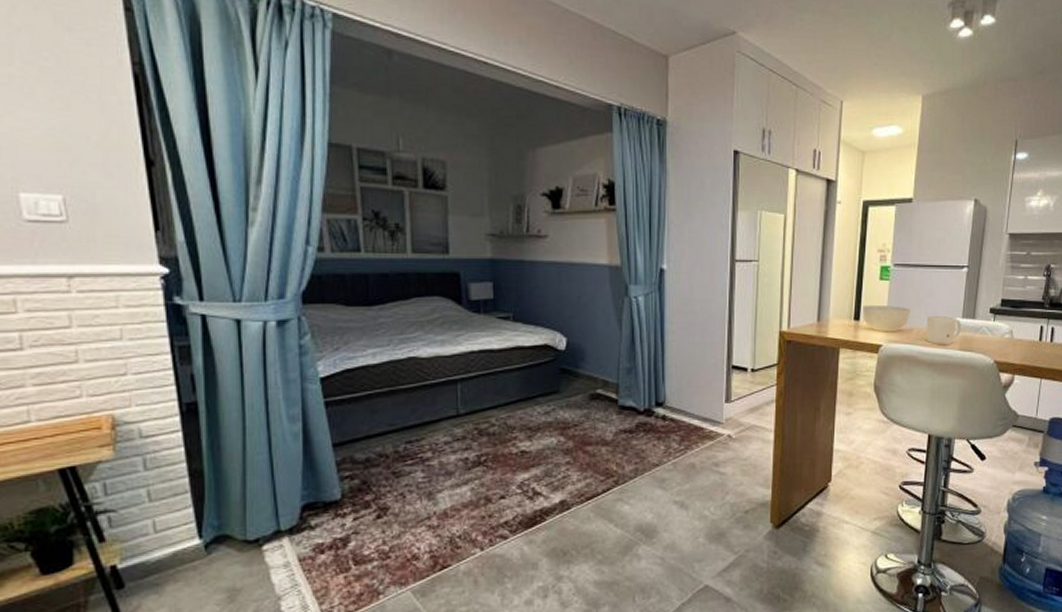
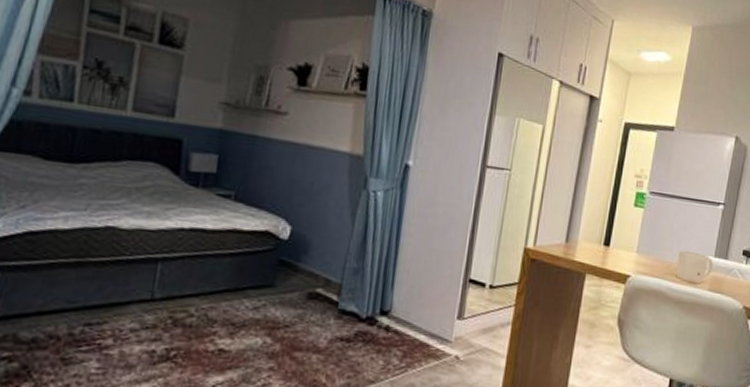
bowl: present [863,304,912,332] -> none [613,230,664,264]

